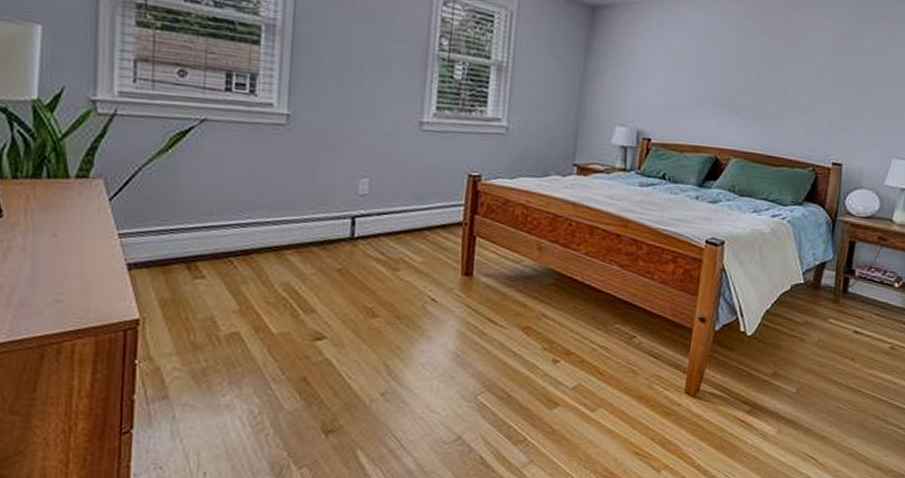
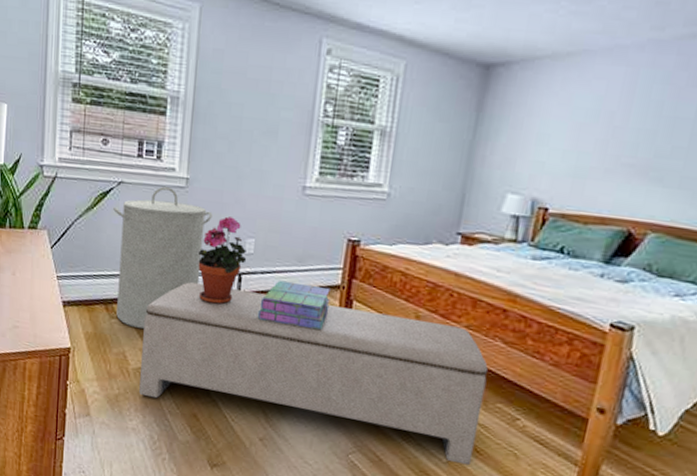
laundry hamper: none [195,124,320,287] -> present [113,186,213,329]
bench: none [234,230,607,388] -> present [139,282,488,466]
potted plant: none [303,155,361,253] -> present [197,216,247,305]
stack of books: none [374,220,453,271] -> present [257,280,330,331]

